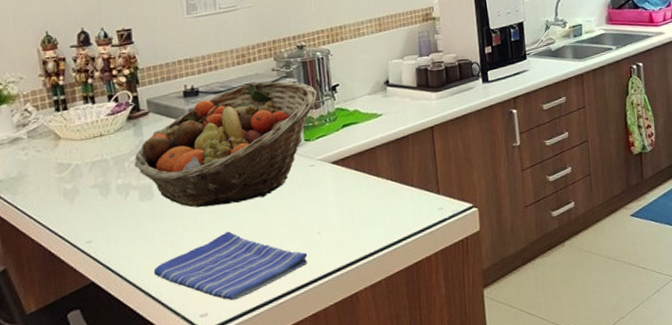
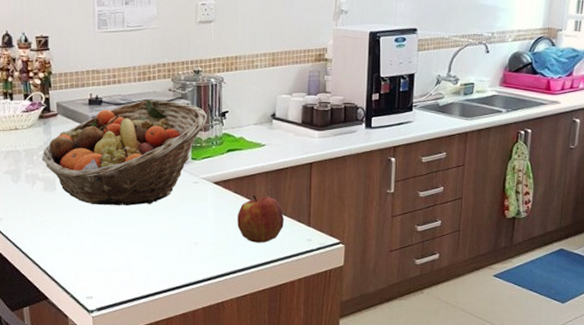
dish towel: present [153,231,308,301] -> none [50,229,184,290]
apple: none [361,168,412,221] -> present [237,194,284,243]

